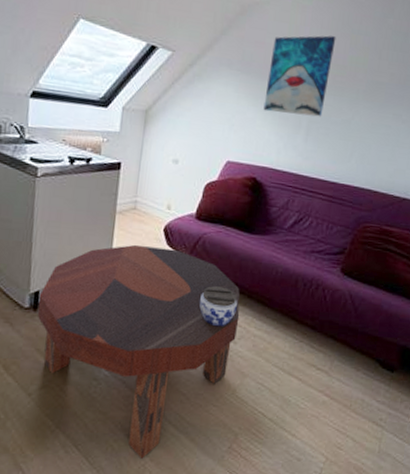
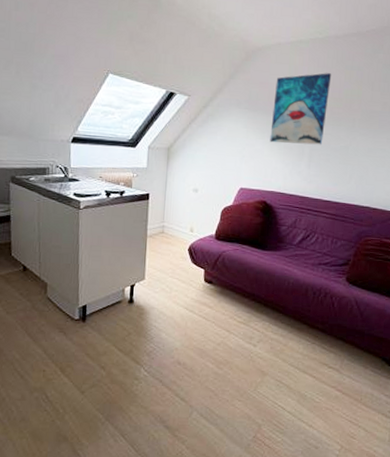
coffee table: present [37,244,240,459] -> none [86,263,258,446]
jar: present [199,286,238,327] -> none [222,297,255,332]

